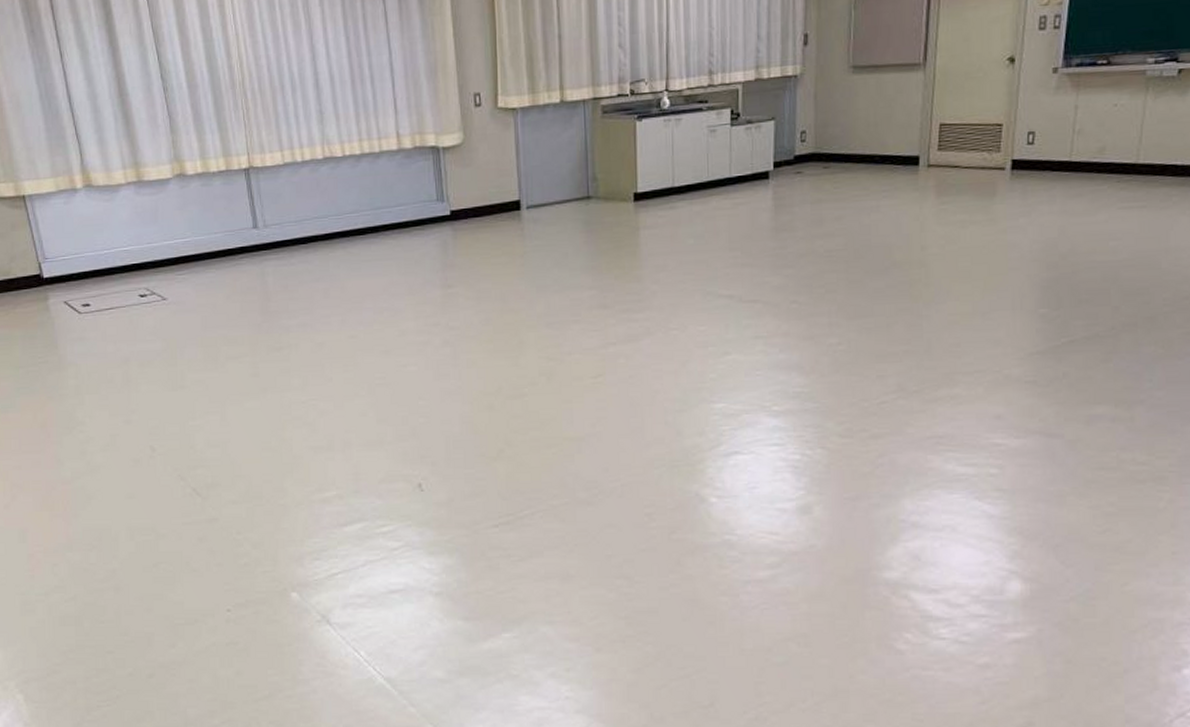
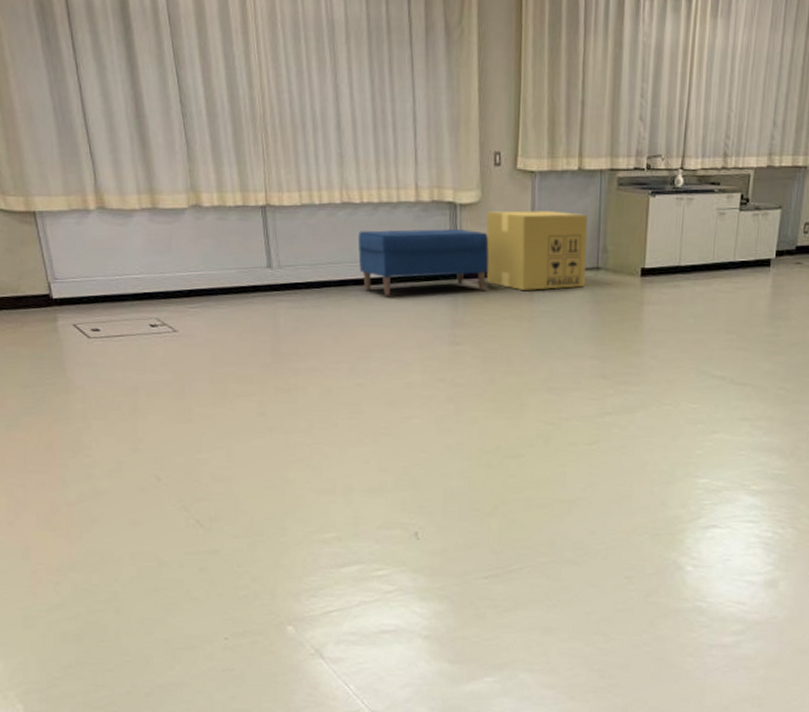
bench: none [342,171,477,246] -> present [357,228,489,297]
cardboard box: none [470,144,577,227] -> present [486,210,588,290]

